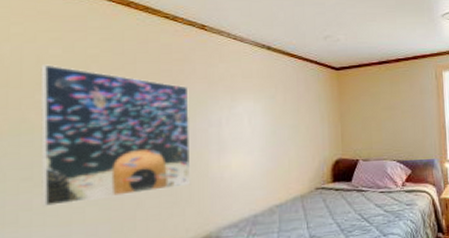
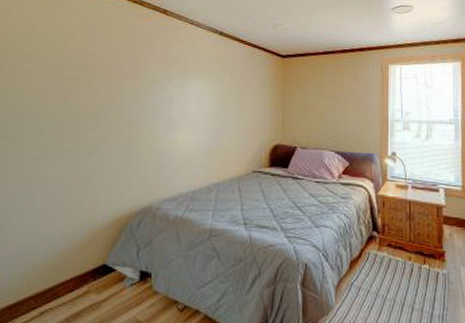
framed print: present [40,64,191,207] -> none [15,39,147,164]

